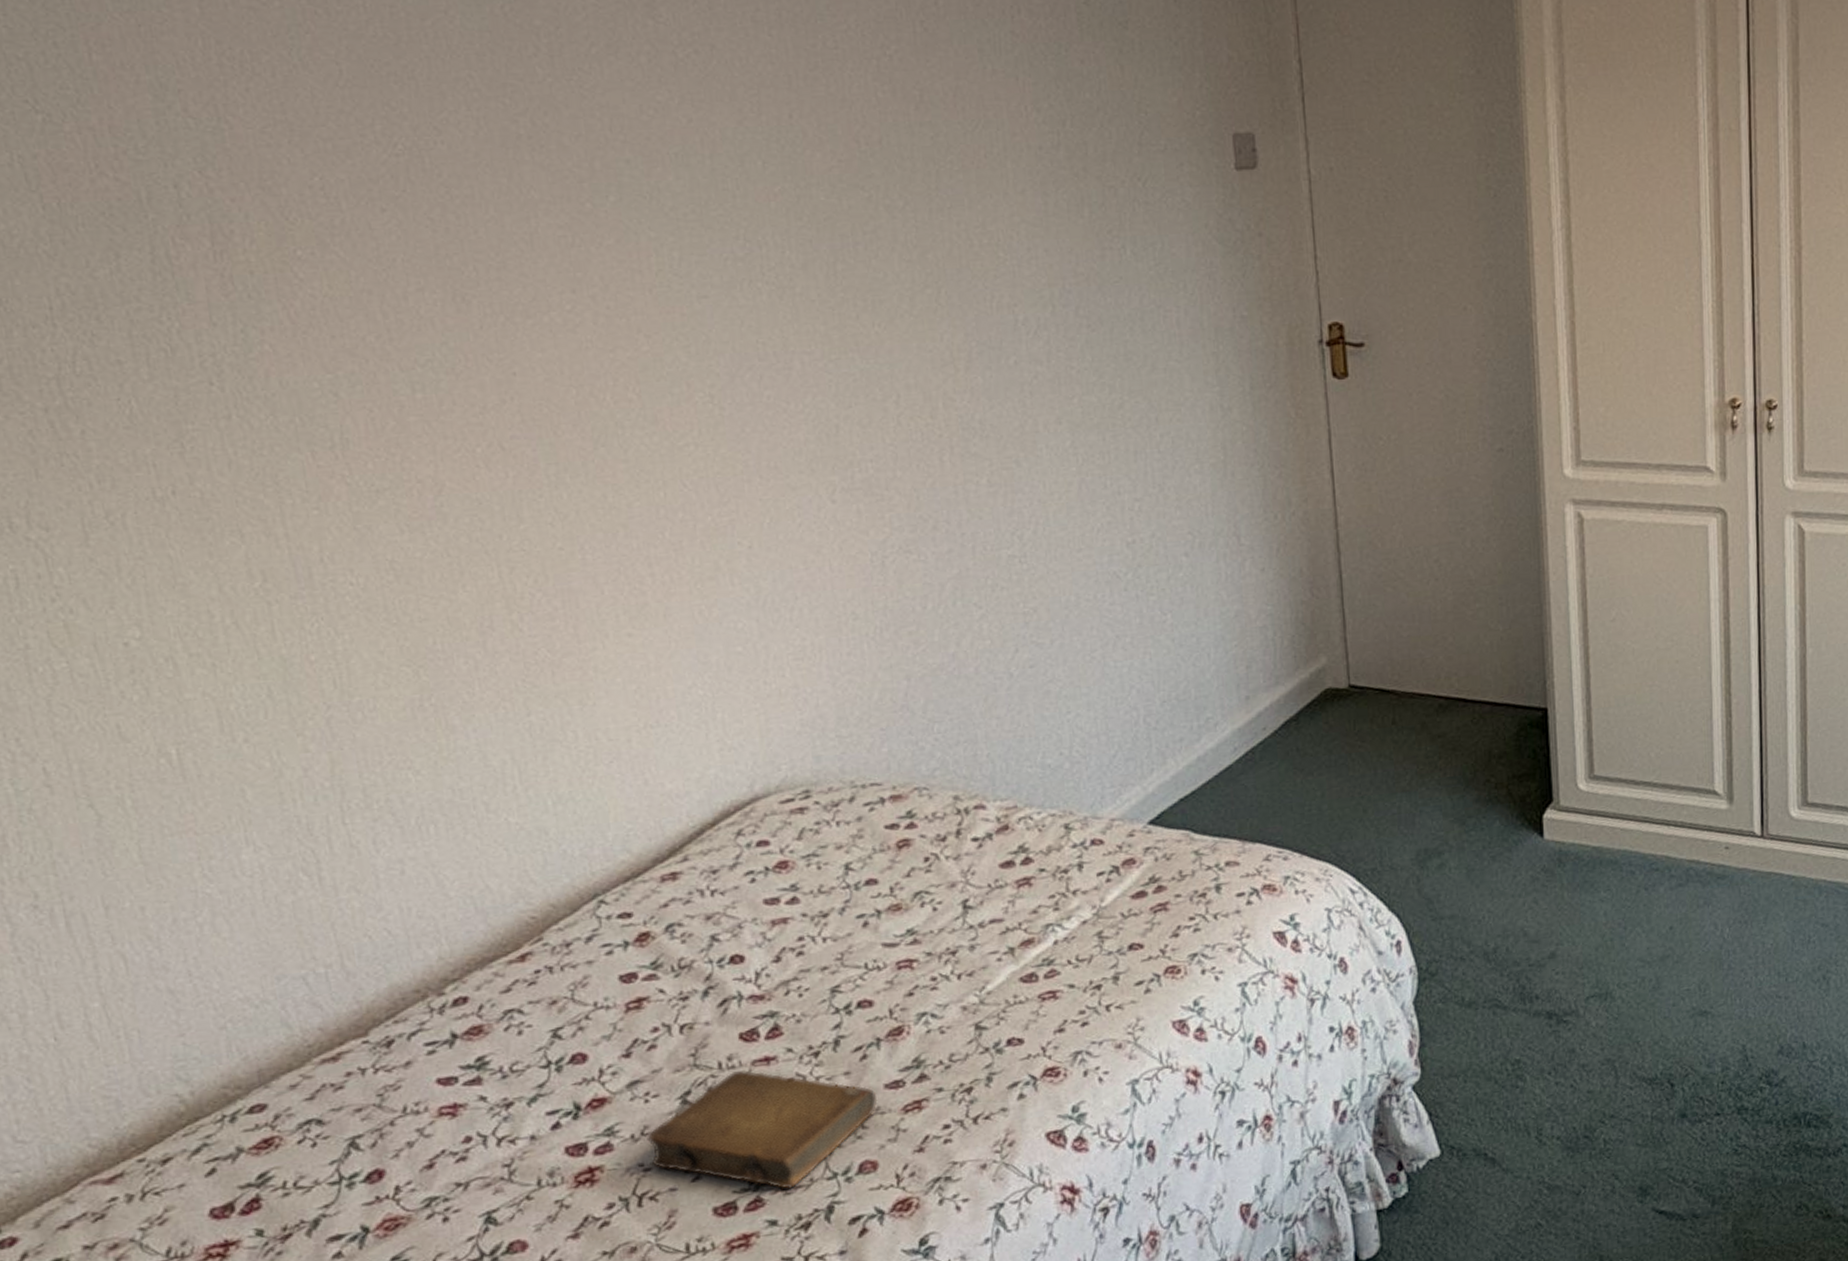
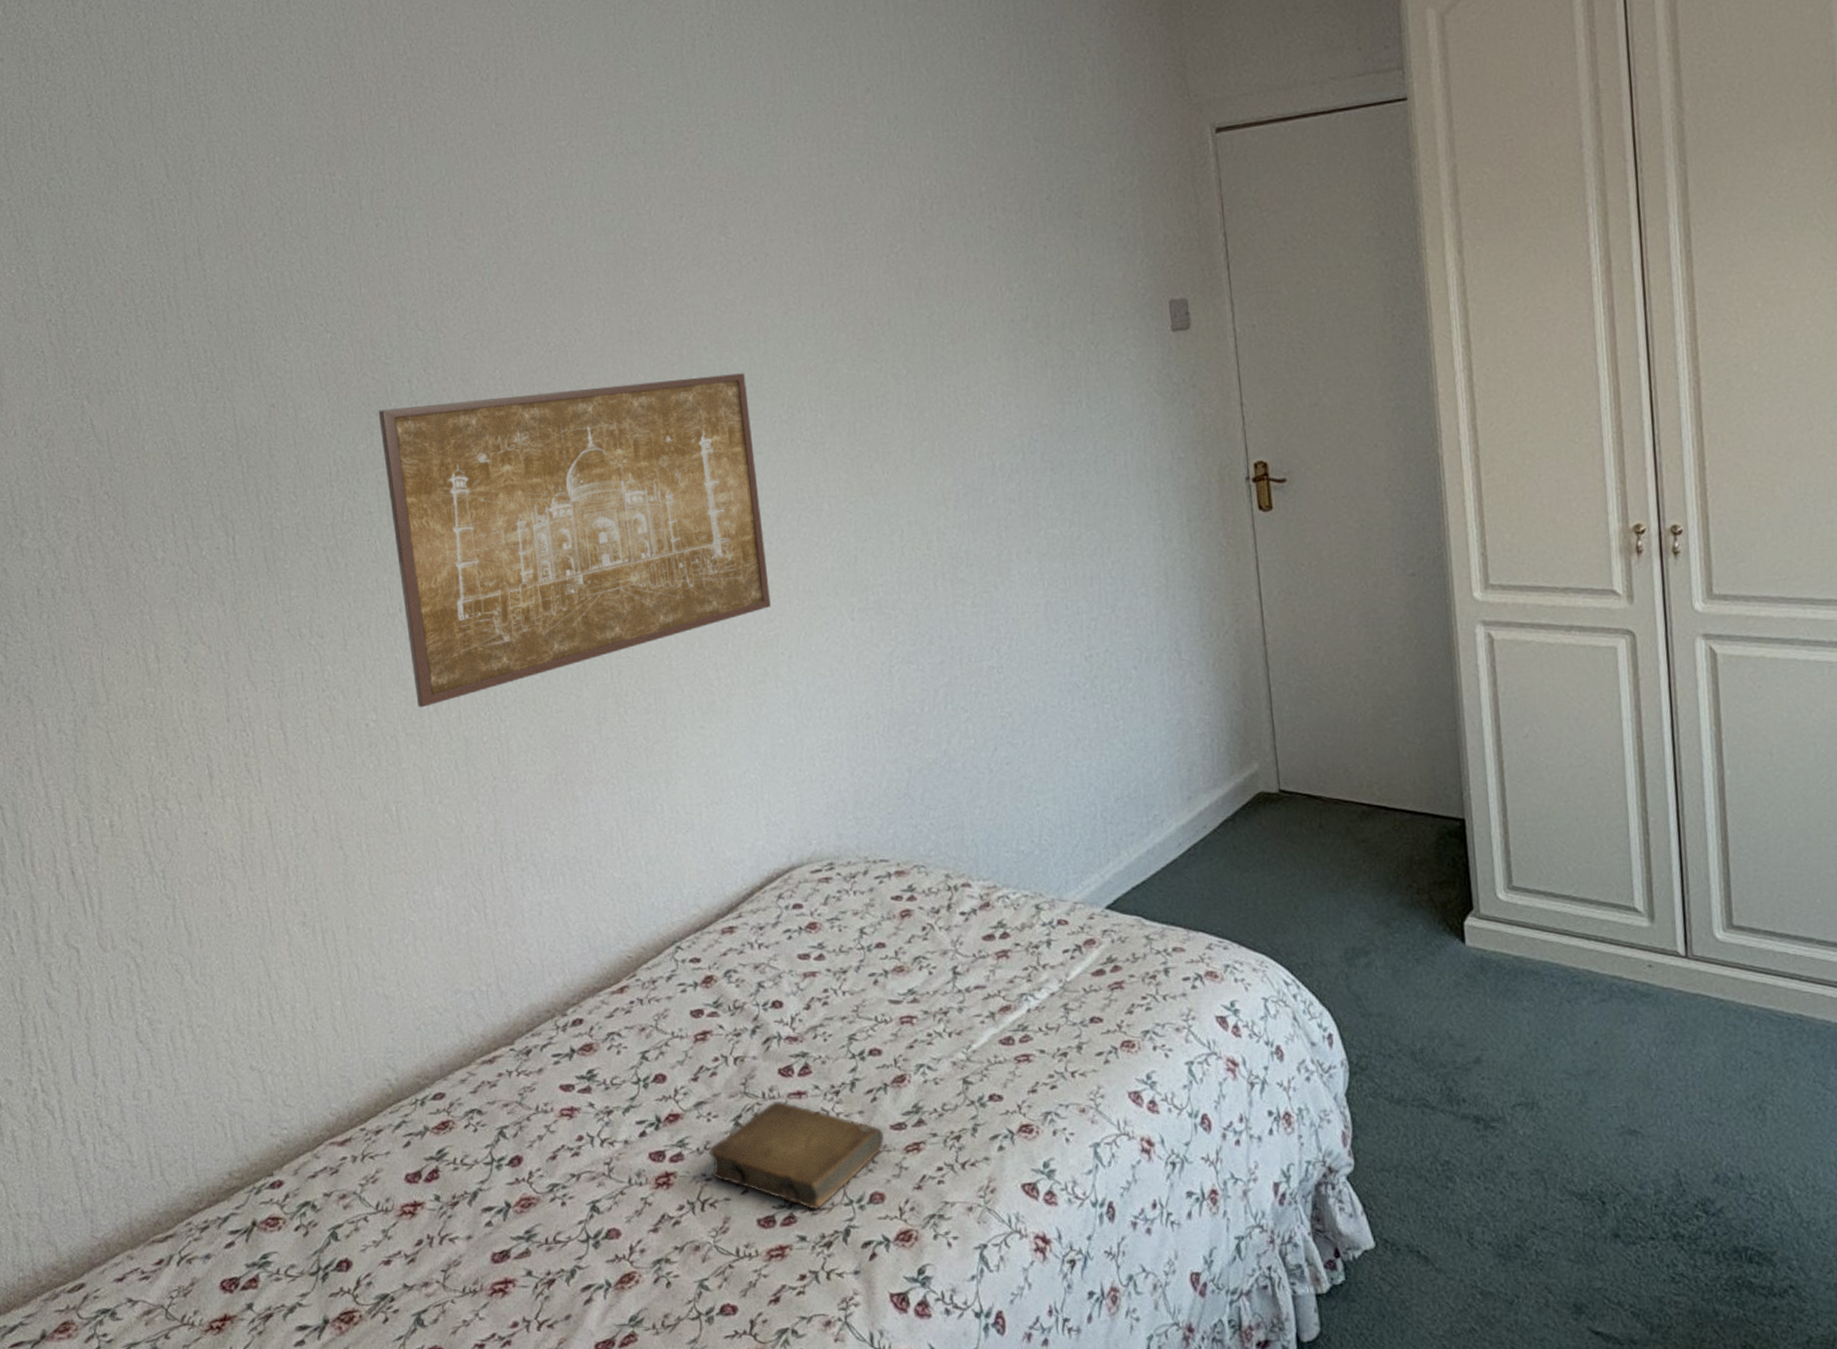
wall art: none [126,195,723,621] -> present [378,373,771,708]

